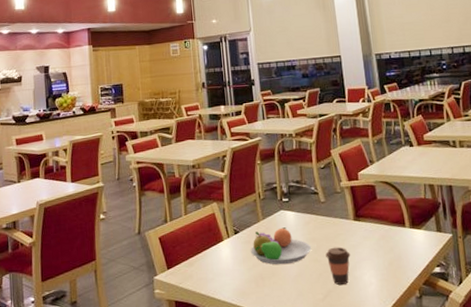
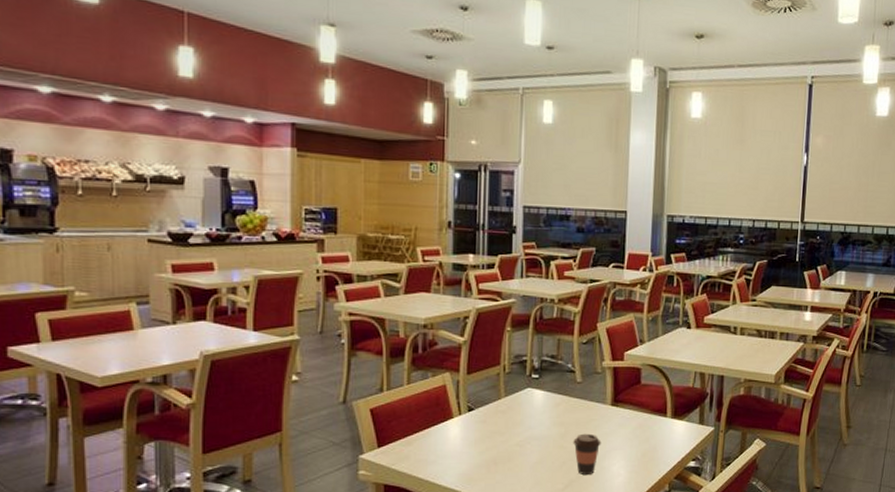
fruit bowl: present [250,227,312,265] -> none [485,408,559,450]

